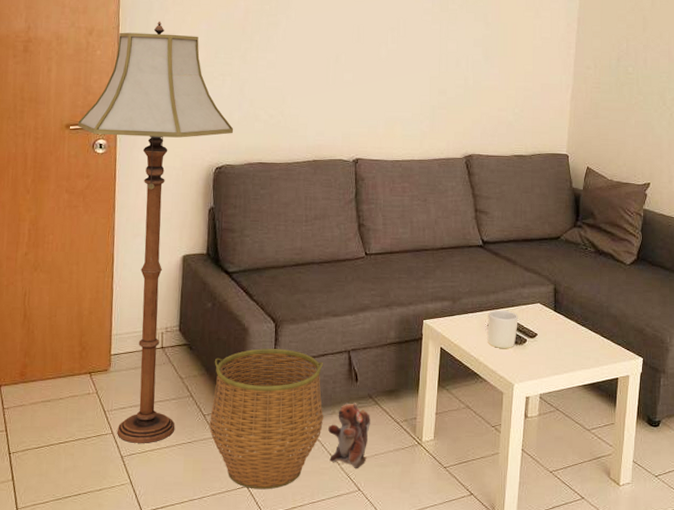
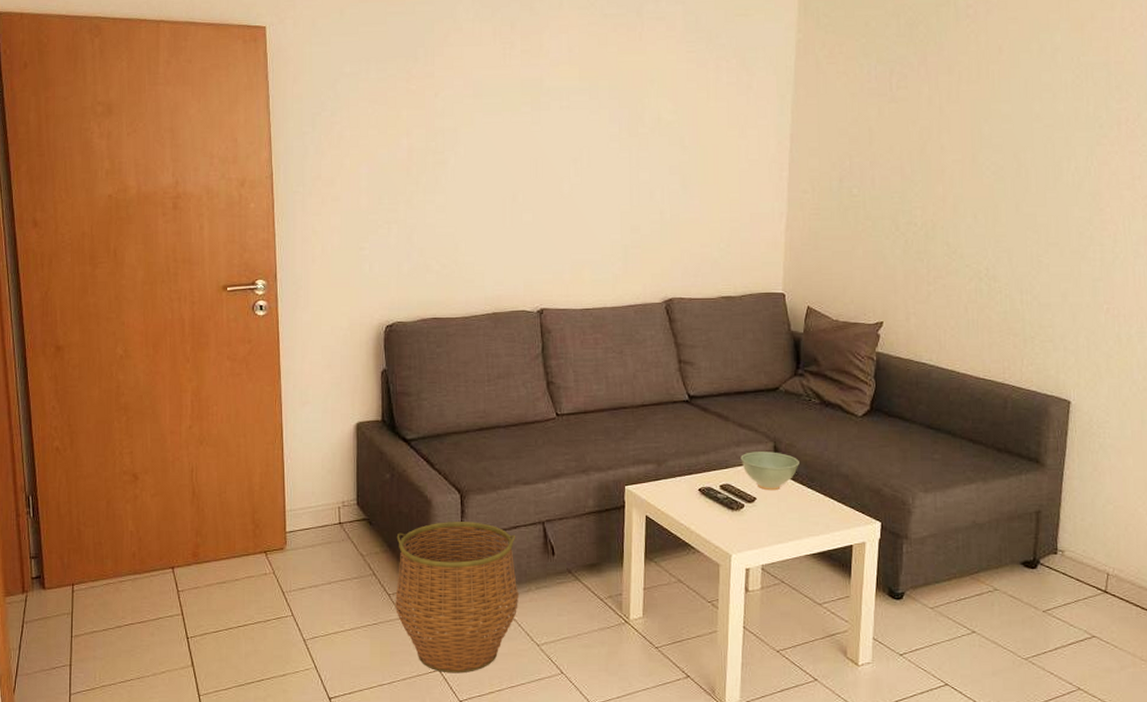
floor lamp: present [78,21,234,443] -> none [235,166,404,626]
plush toy: present [328,403,371,469] -> none [525,578,572,651]
mug: present [487,309,518,348] -> none [698,472,734,515]
bowl: none [525,293,575,328] -> present [740,452,799,491]

